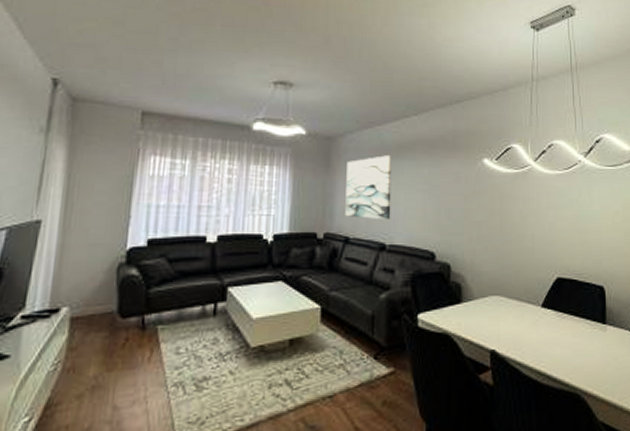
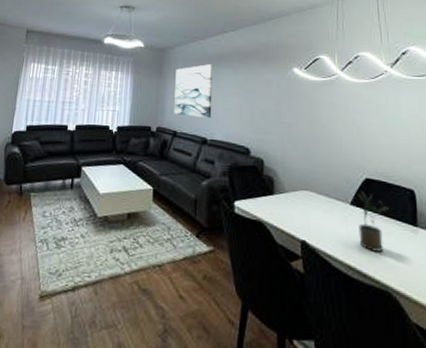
potted plant: none [549,292,581,354] -> present [357,192,390,252]

